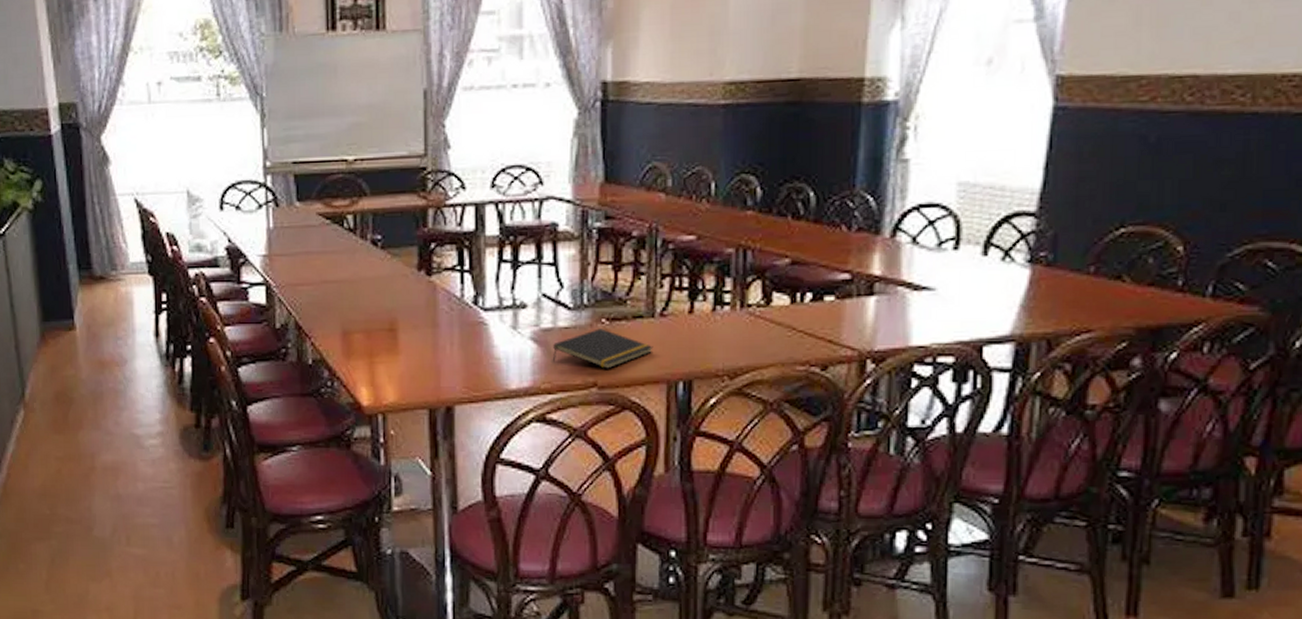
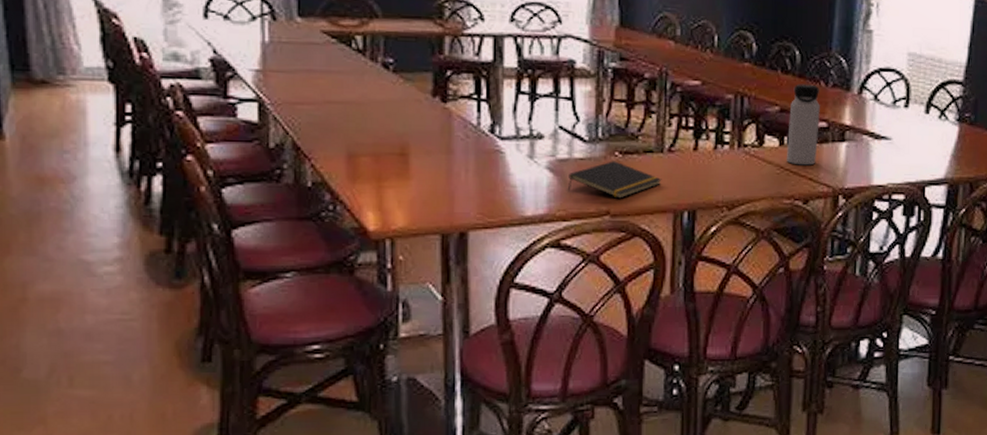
water bottle: none [800,230,841,326] -> present [787,84,820,166]

